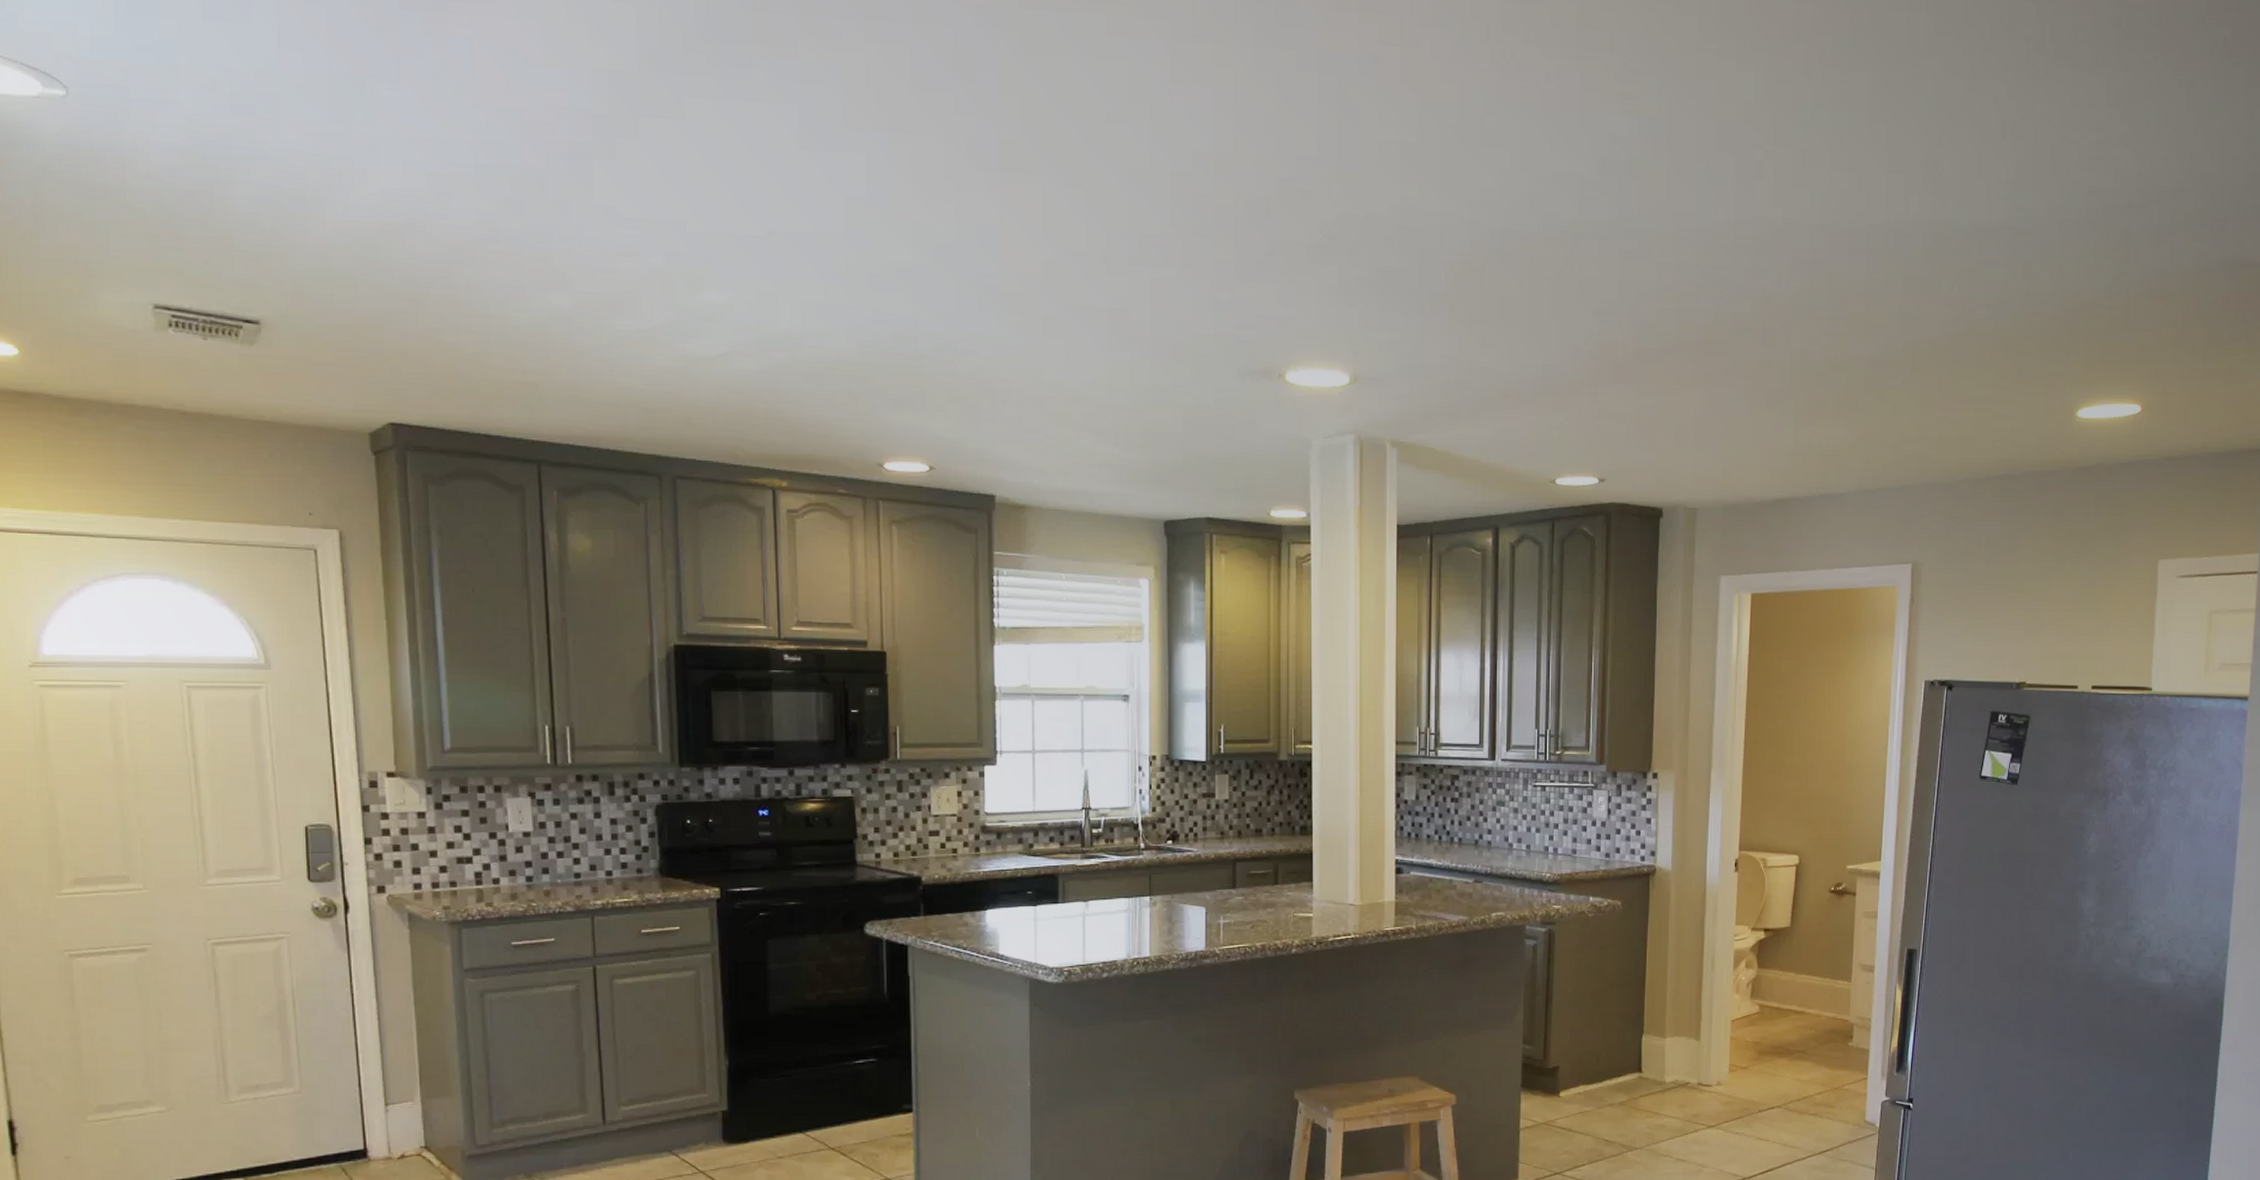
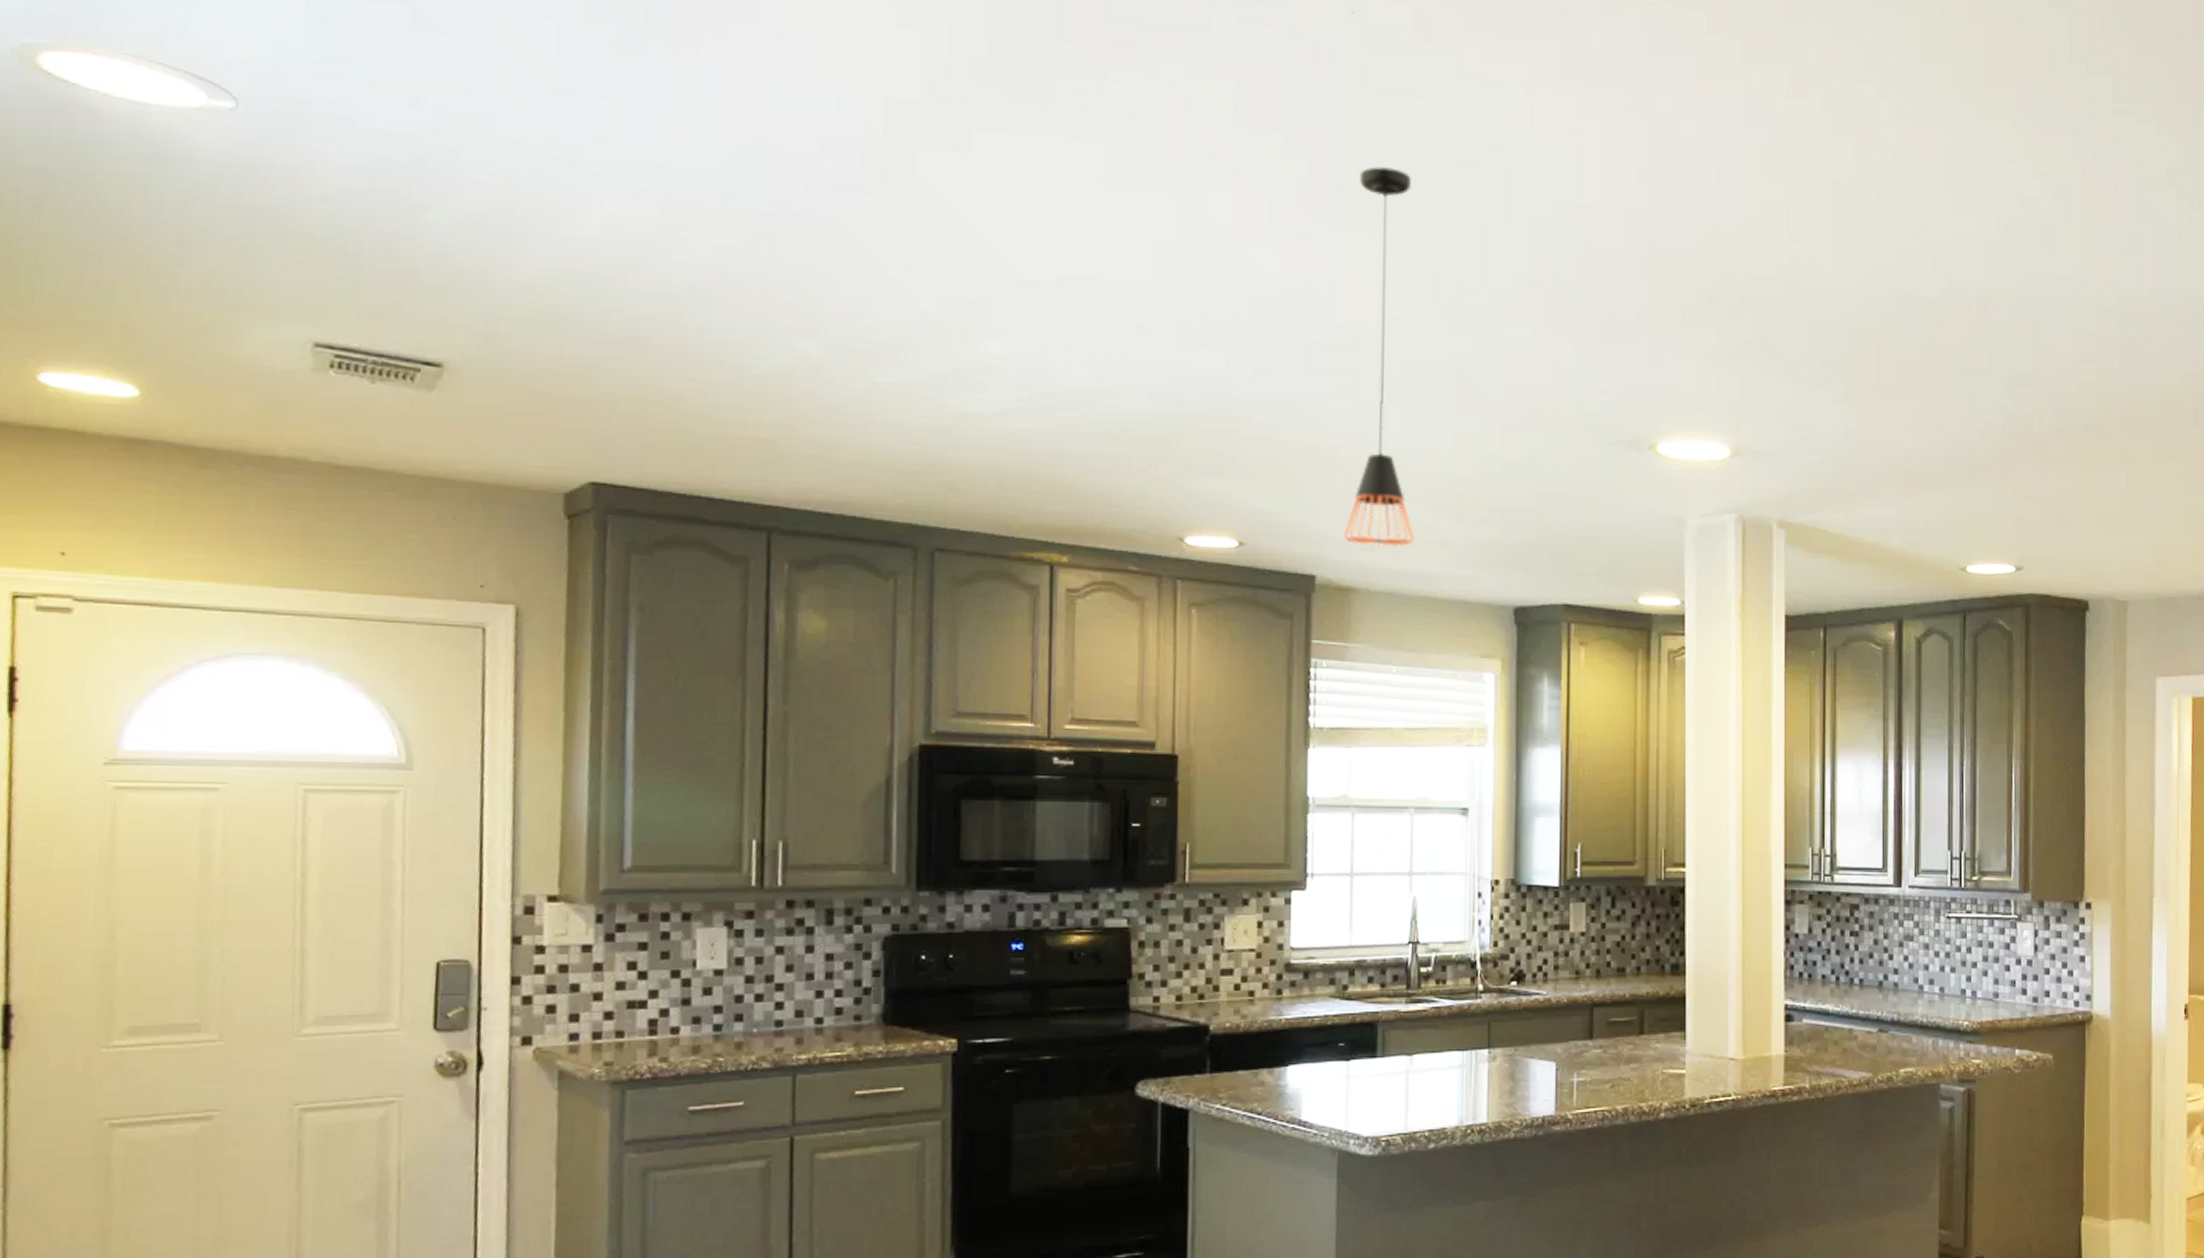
pendant light: none [1016,121,1078,469] -> present [1342,166,1415,547]

